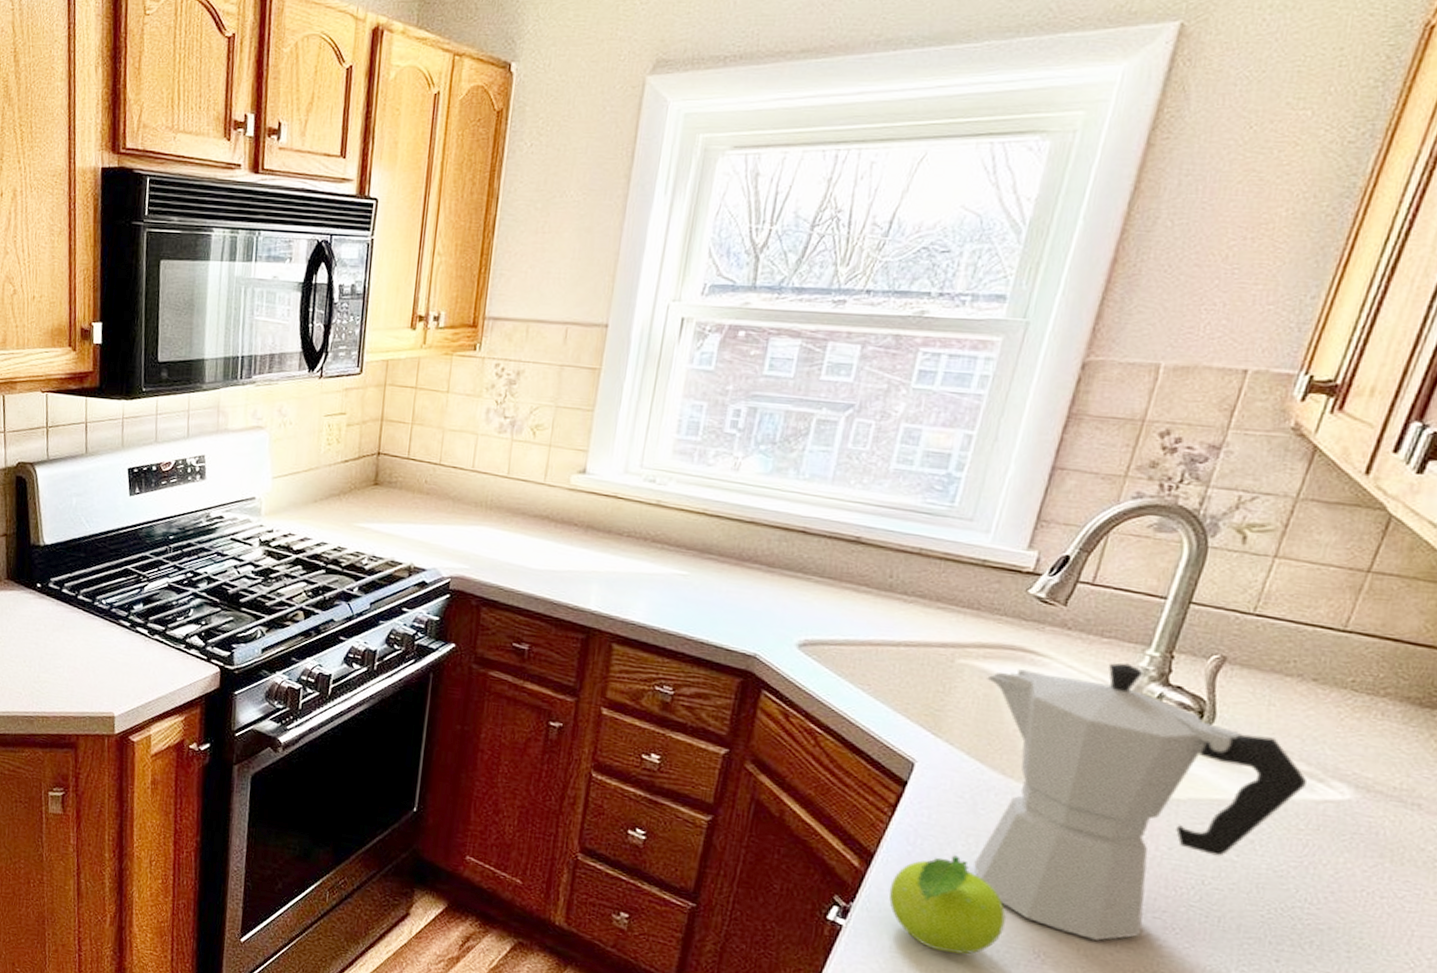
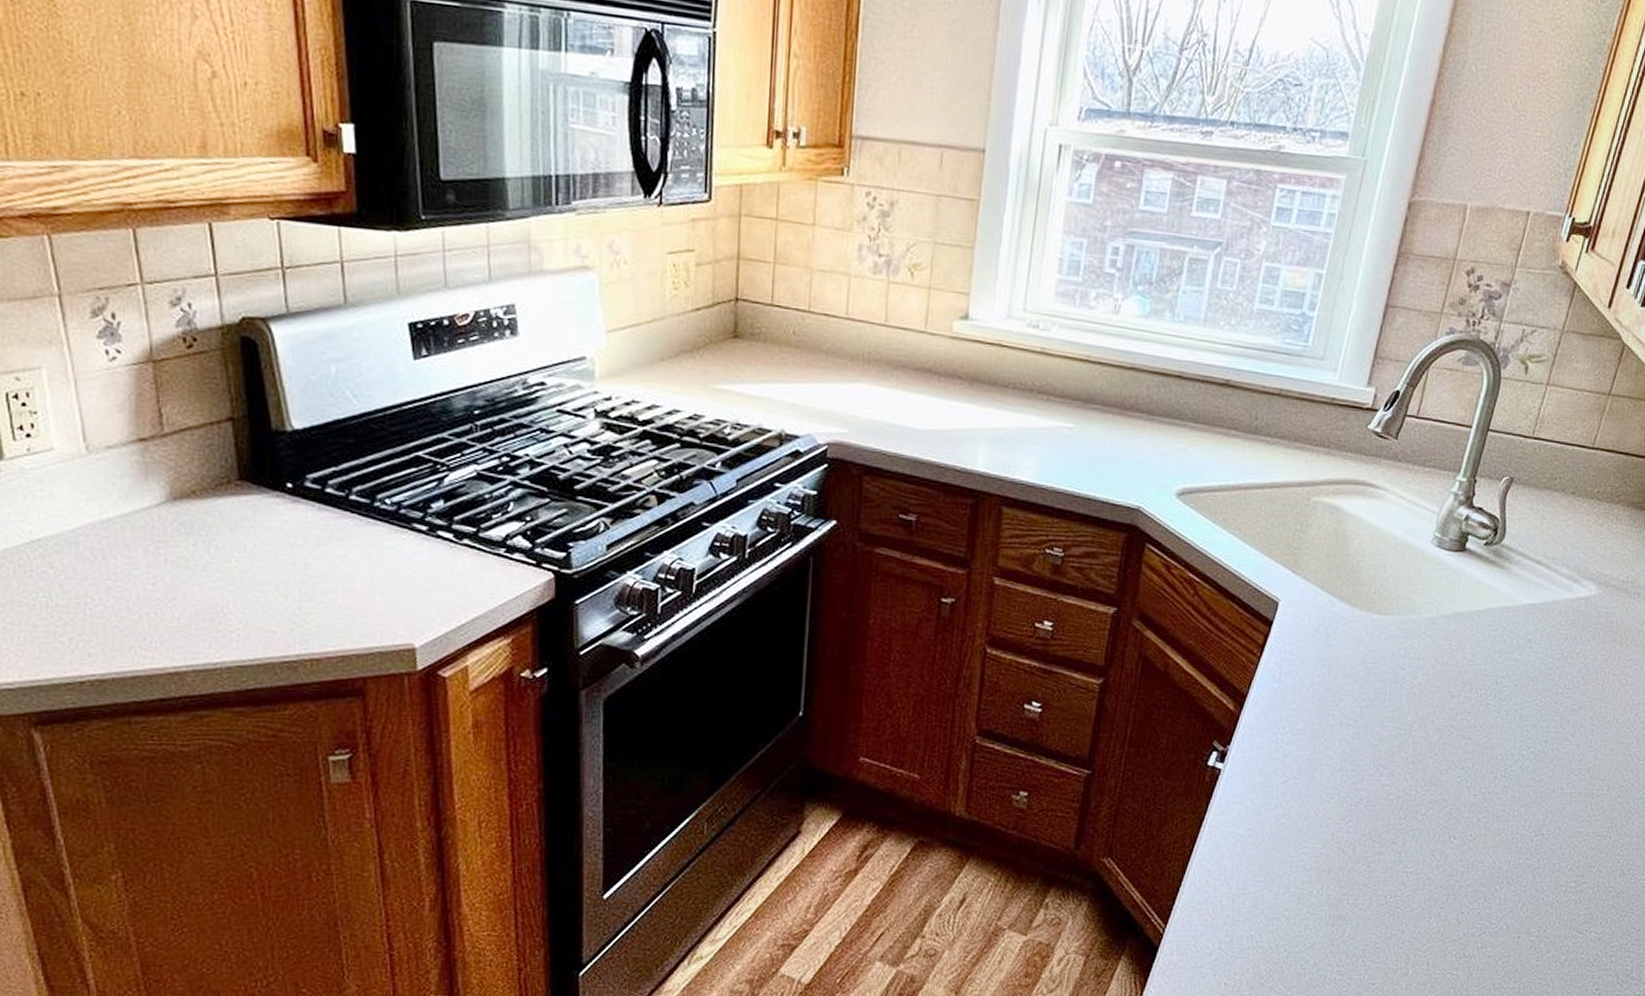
fruit: present [889,855,1006,955] -> none [1259,686,1353,780]
moka pot: present [974,663,1308,941] -> none [1327,489,1568,747]

